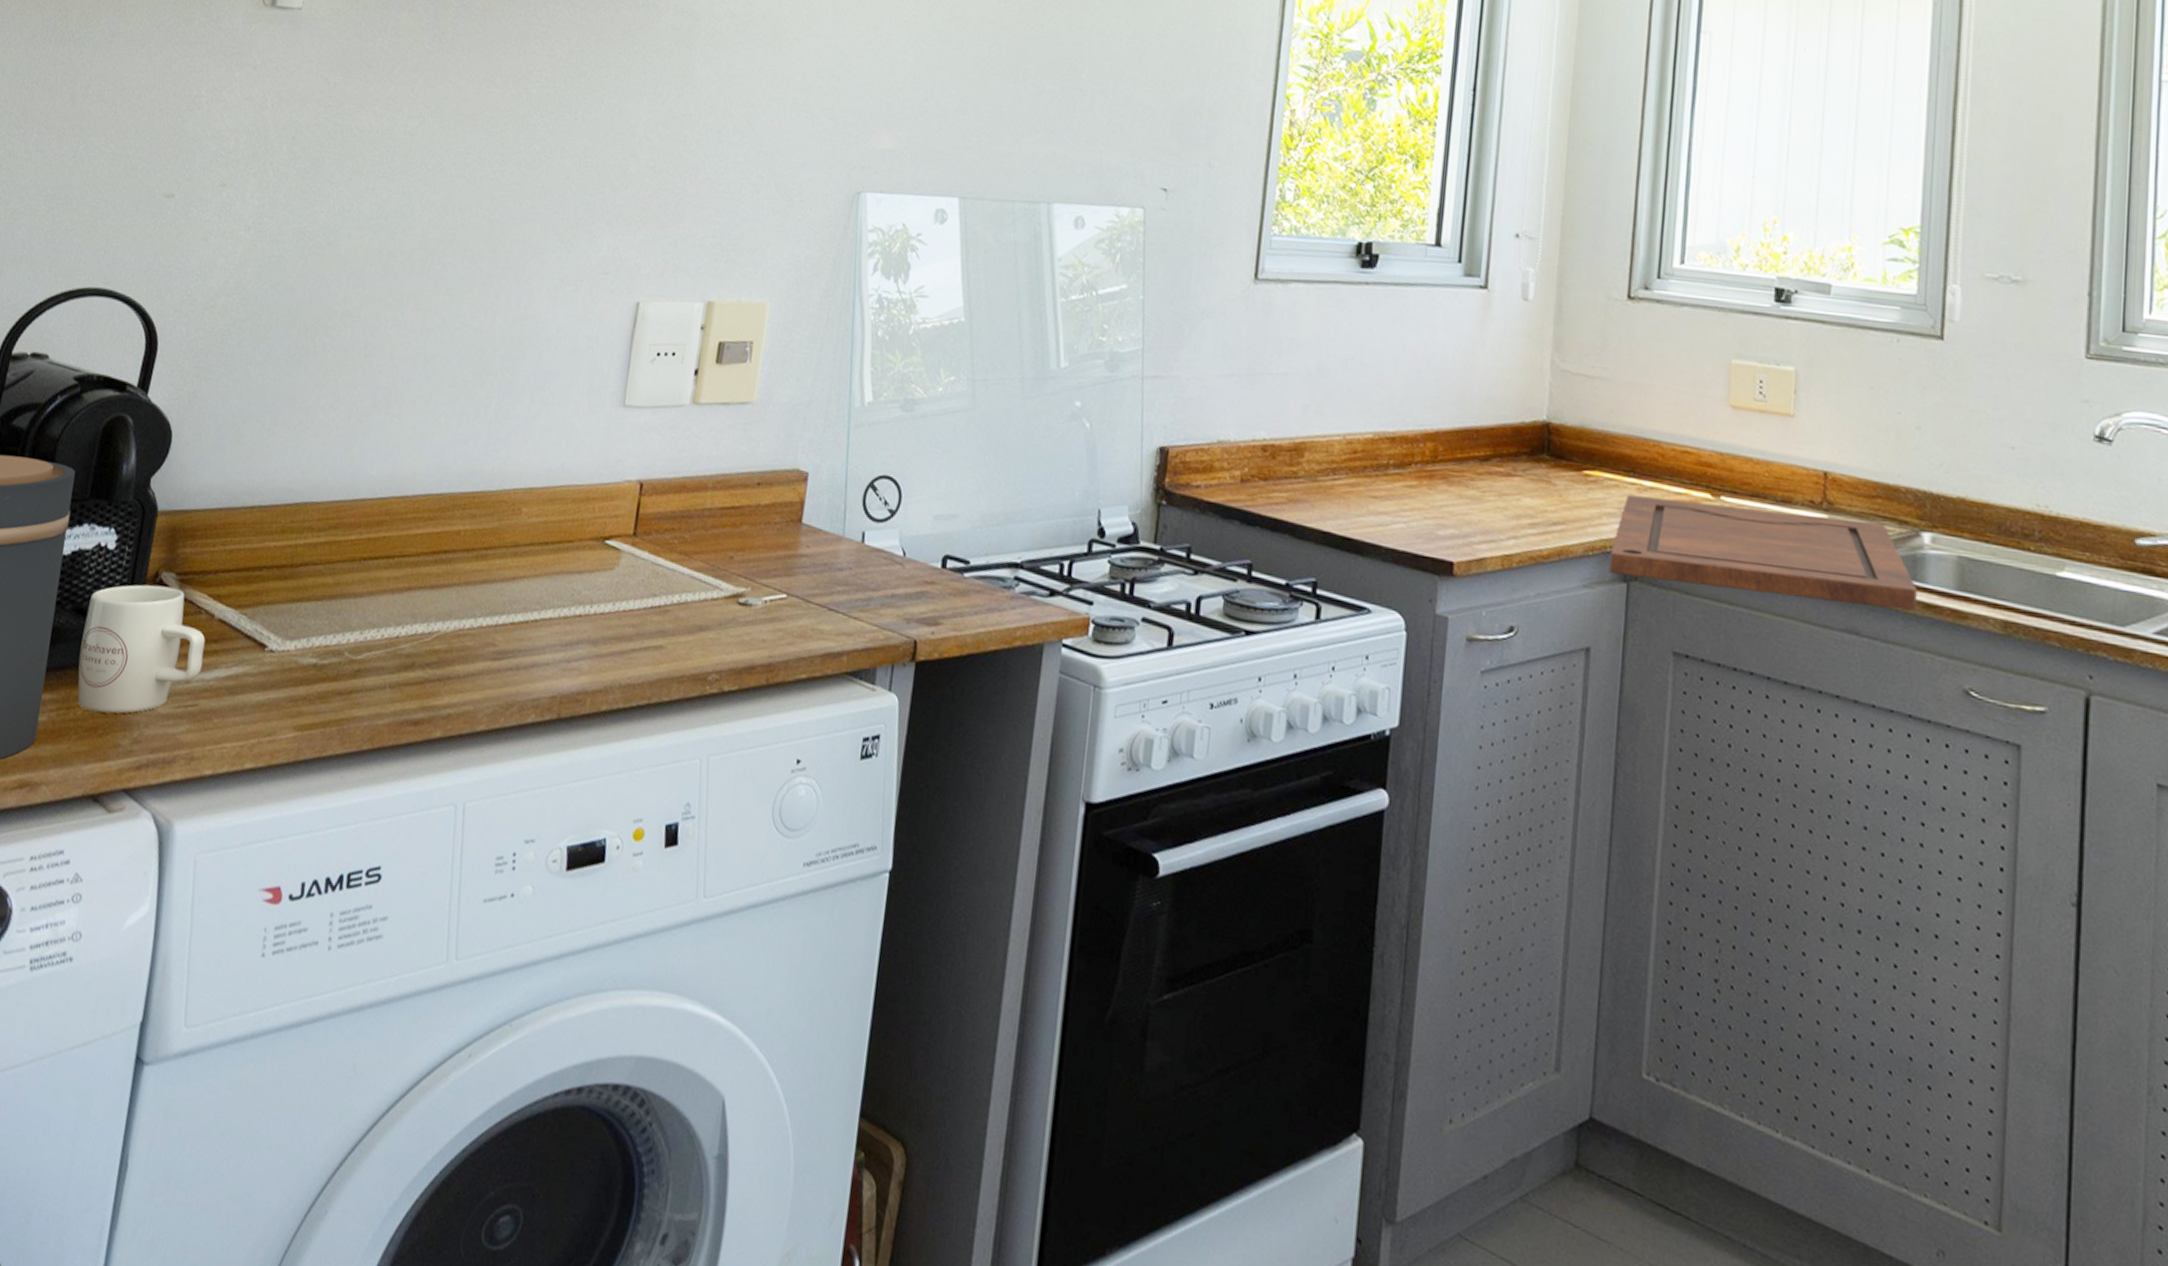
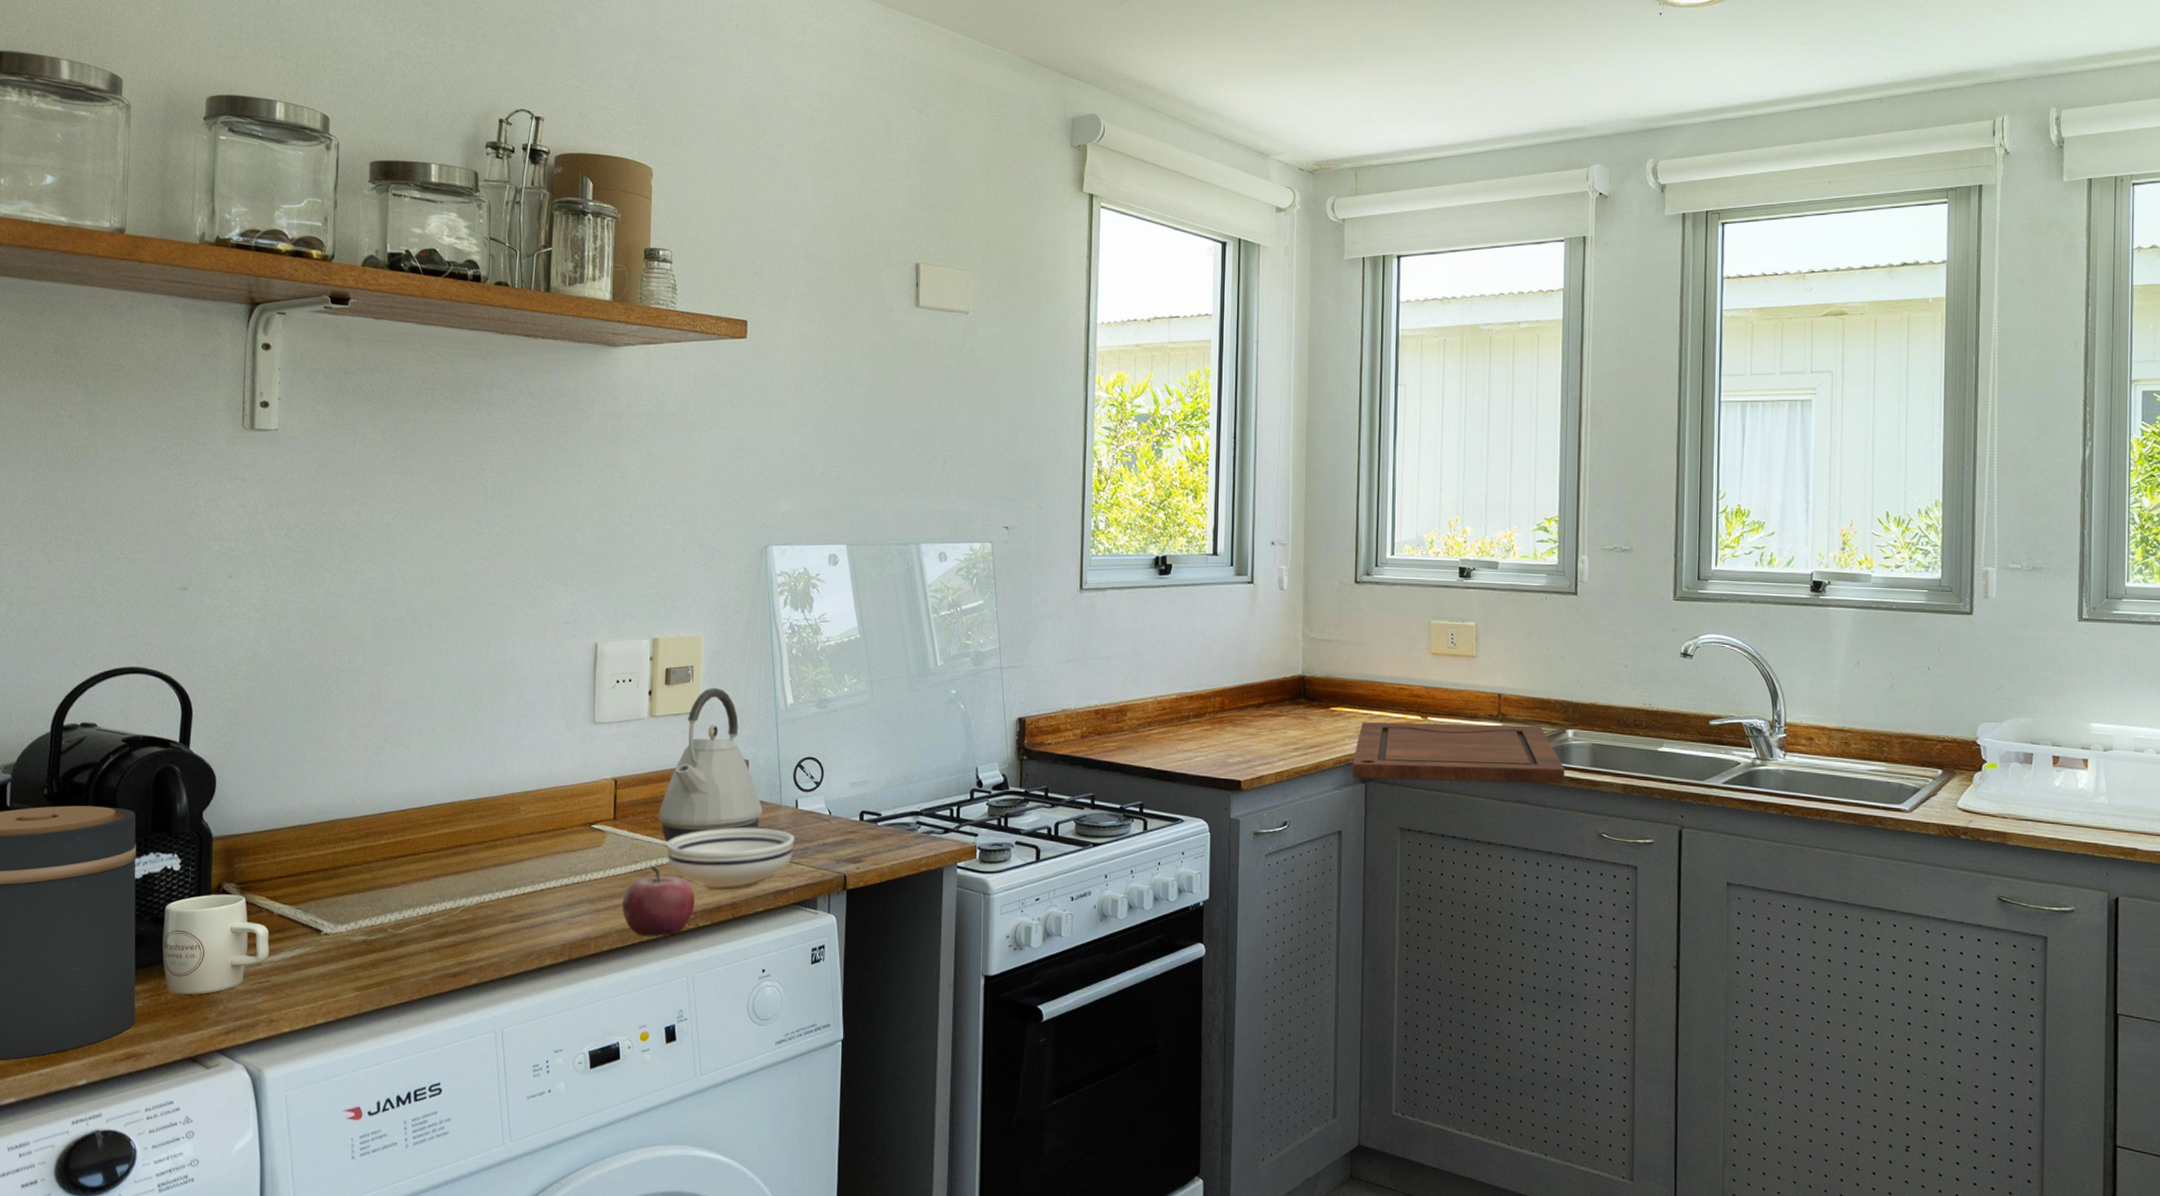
fruit: none [630,603,723,699] -> present [622,866,695,936]
kettle: none [688,371,820,573] -> present [658,687,763,842]
bowl: none [693,561,856,646] -> present [666,827,795,890]

